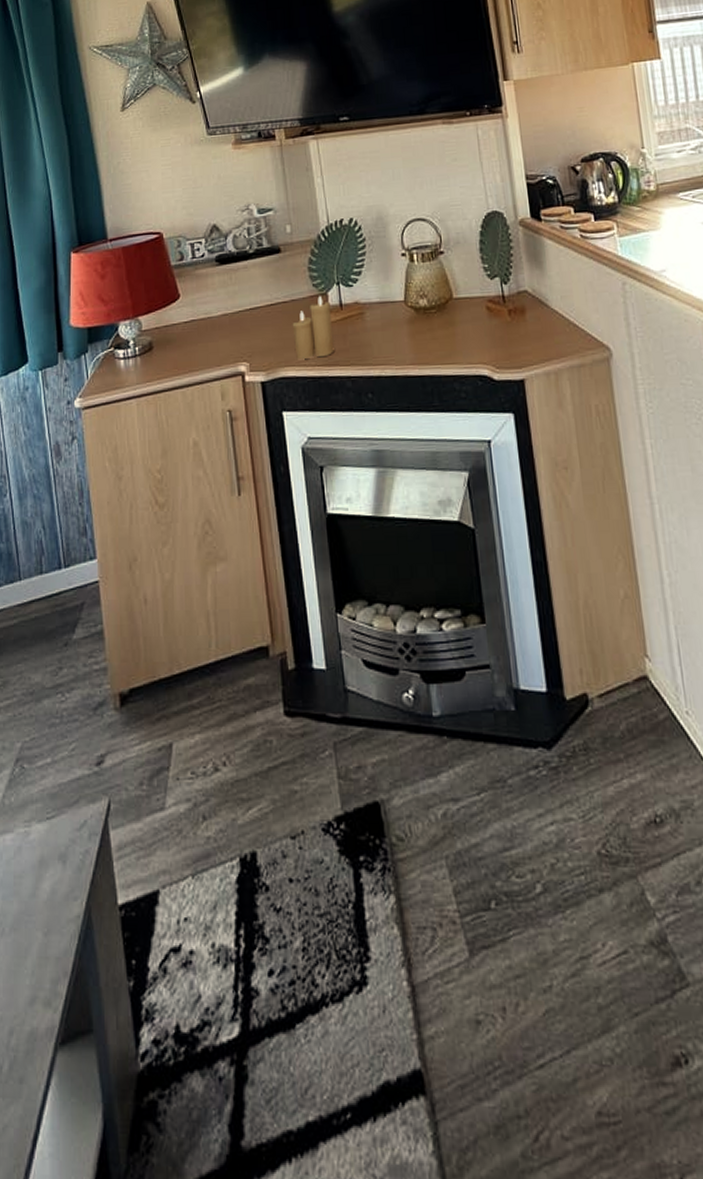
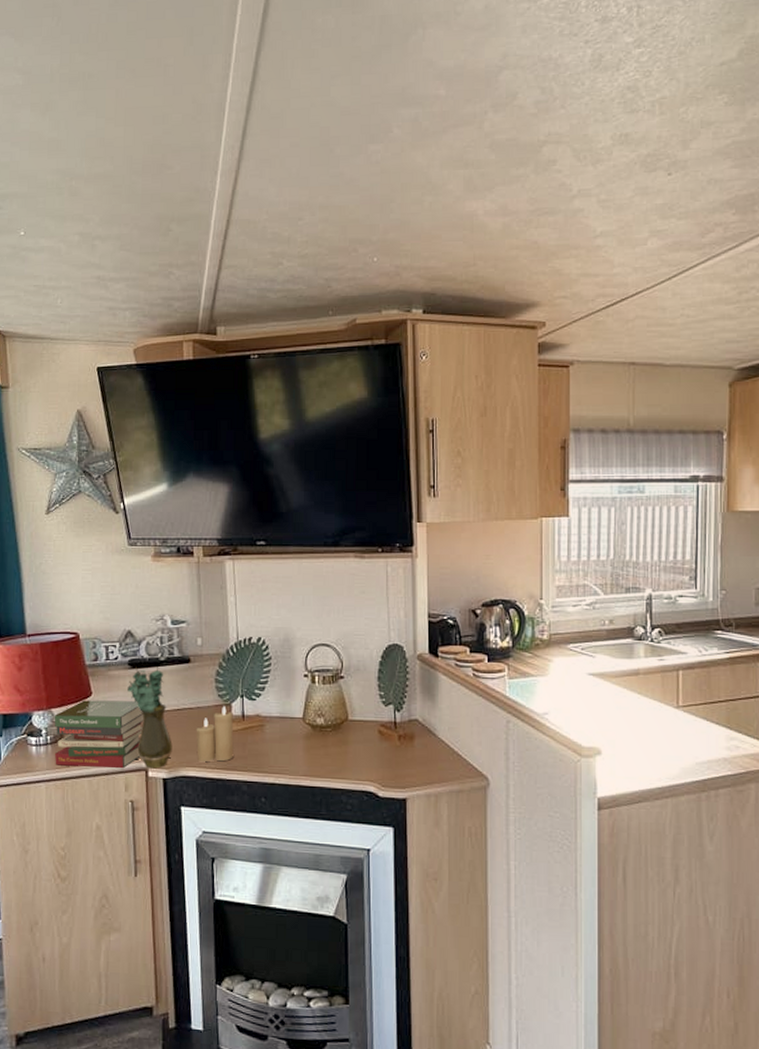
books: none [141,300,237,379] -> present [54,700,144,769]
vase: none [217,260,269,373] -> present [127,667,173,769]

